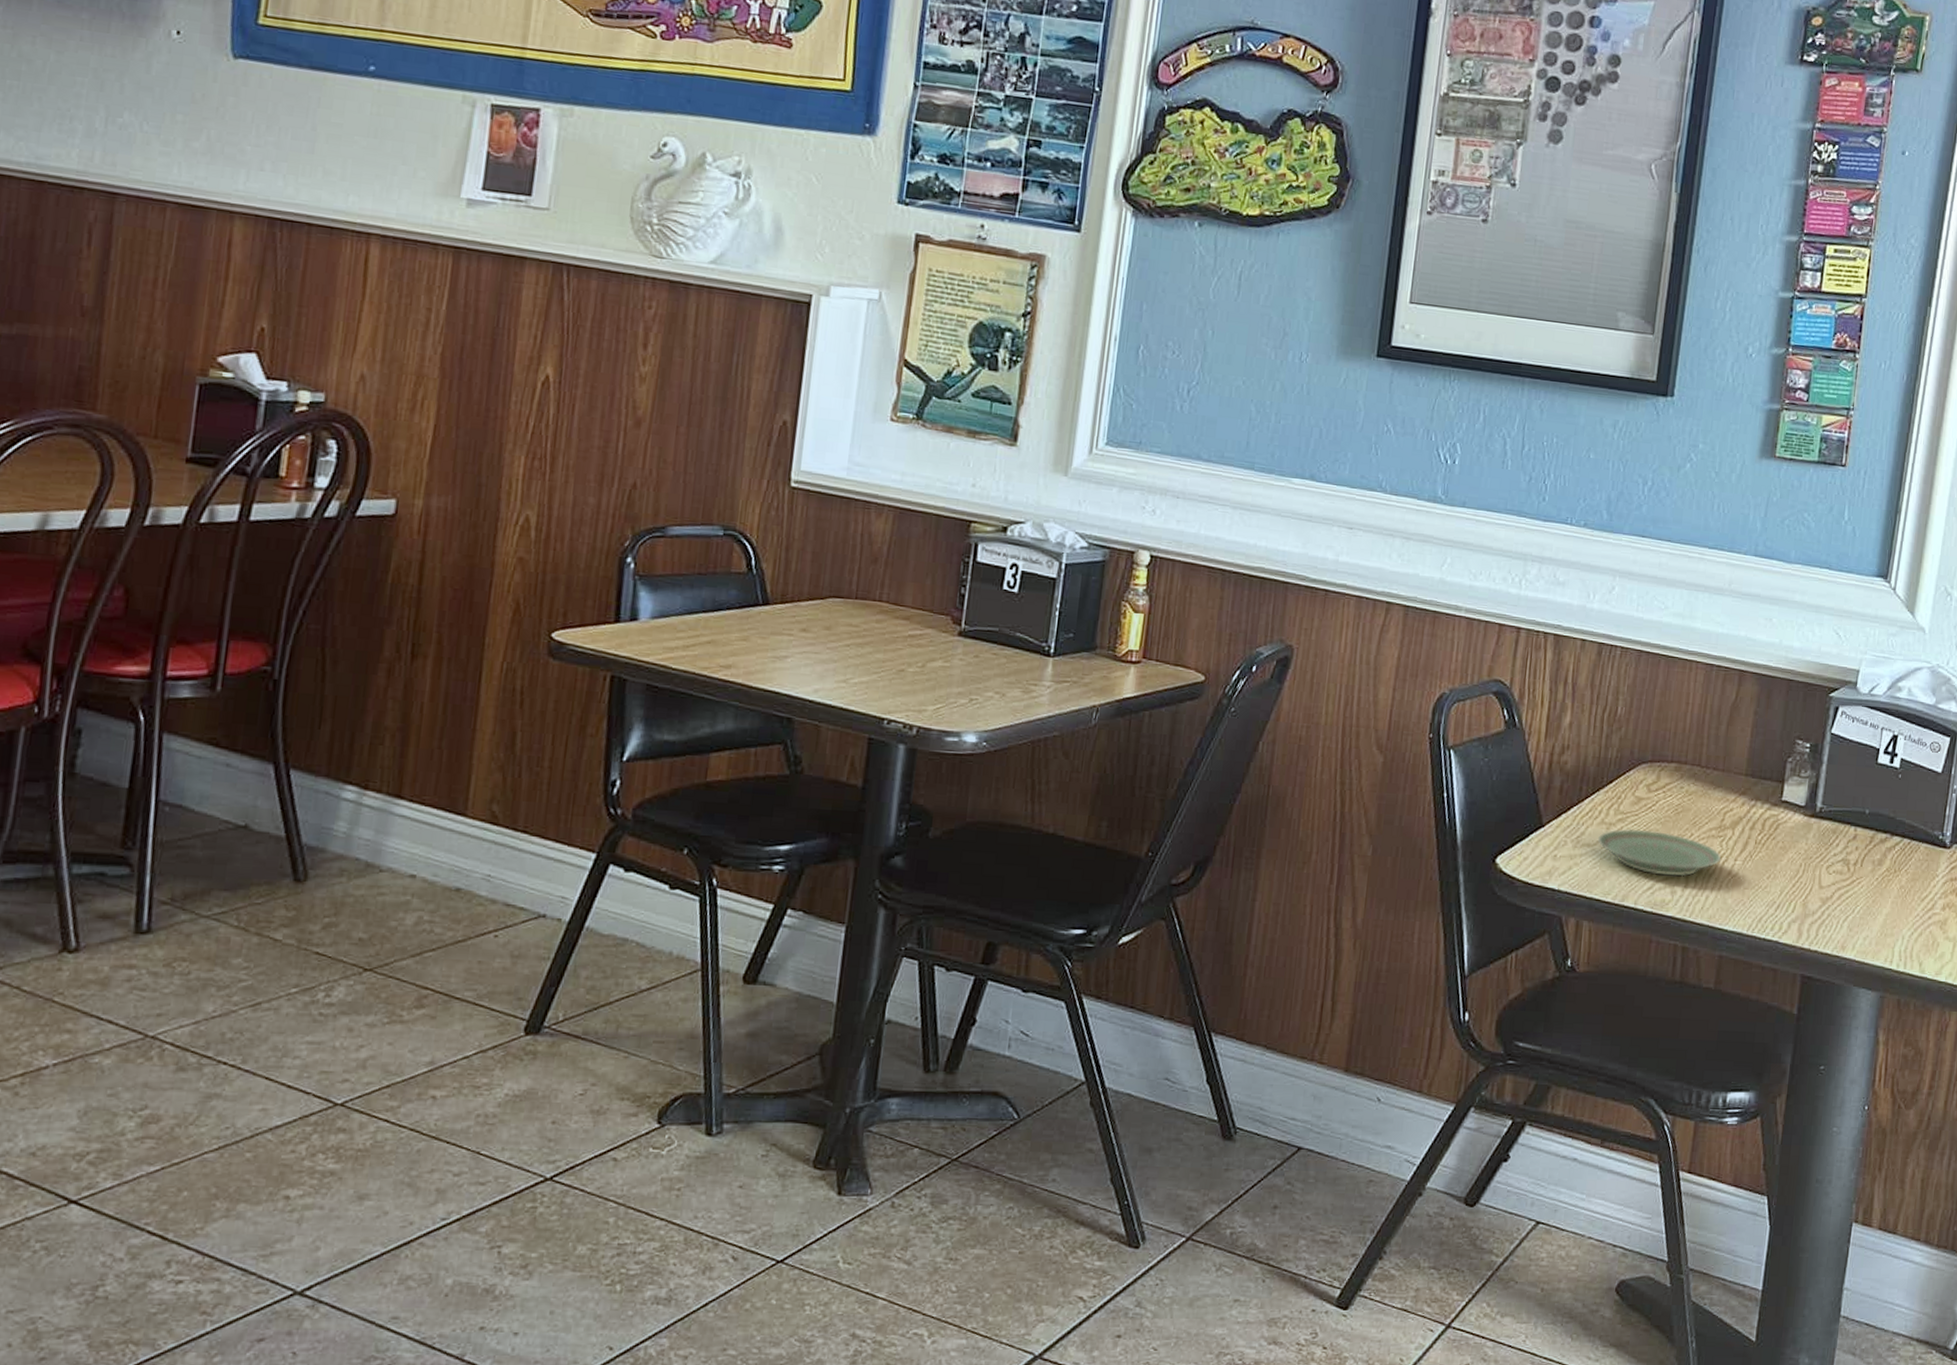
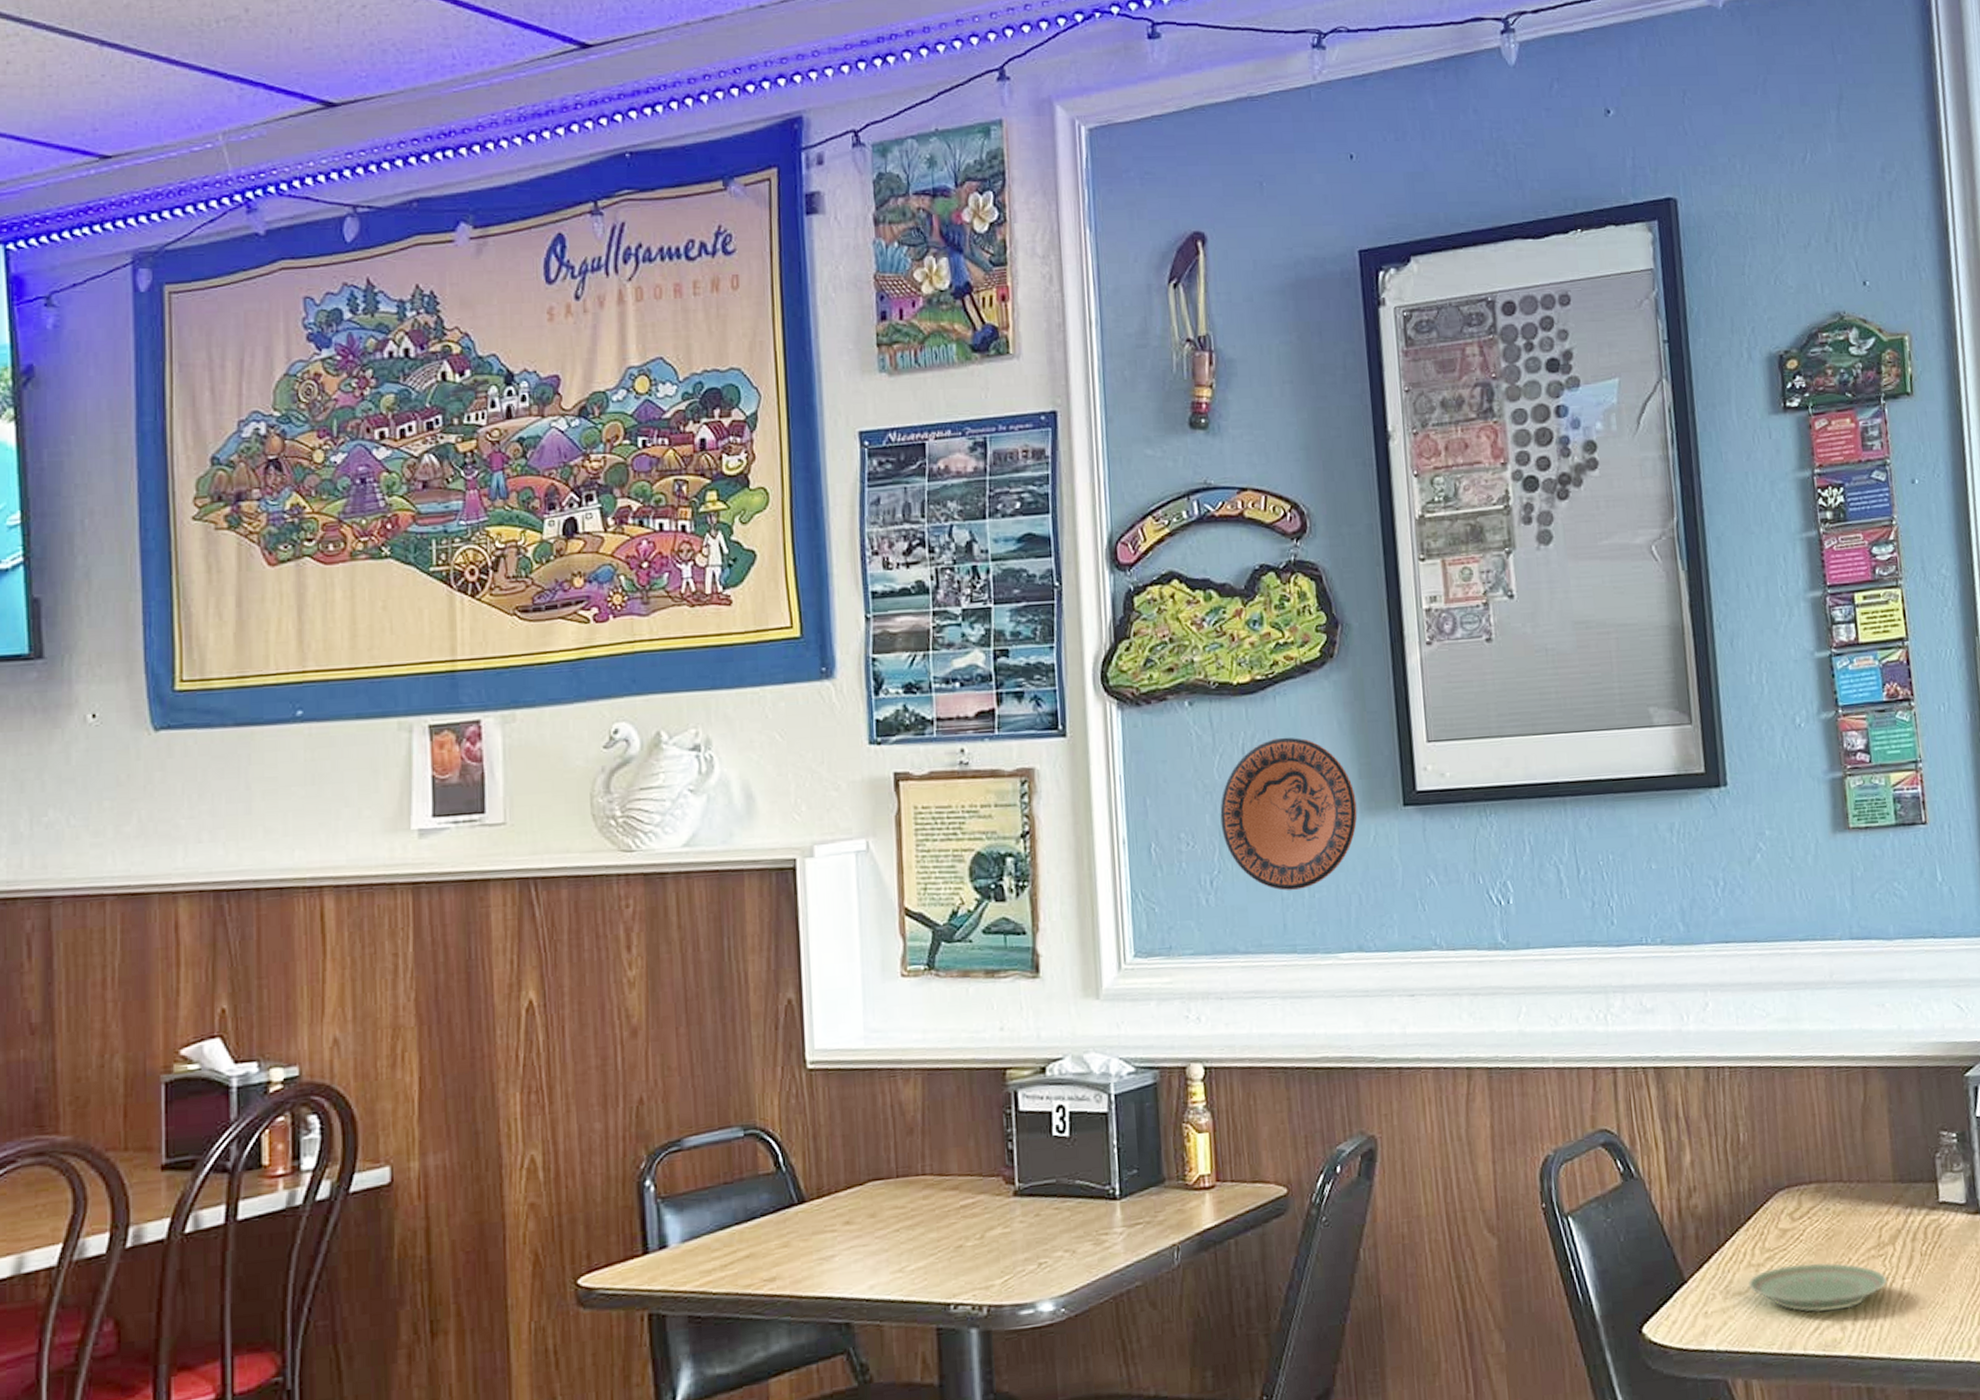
decorative plate: none [1206,272,1335,414] -> present [1220,737,1358,891]

